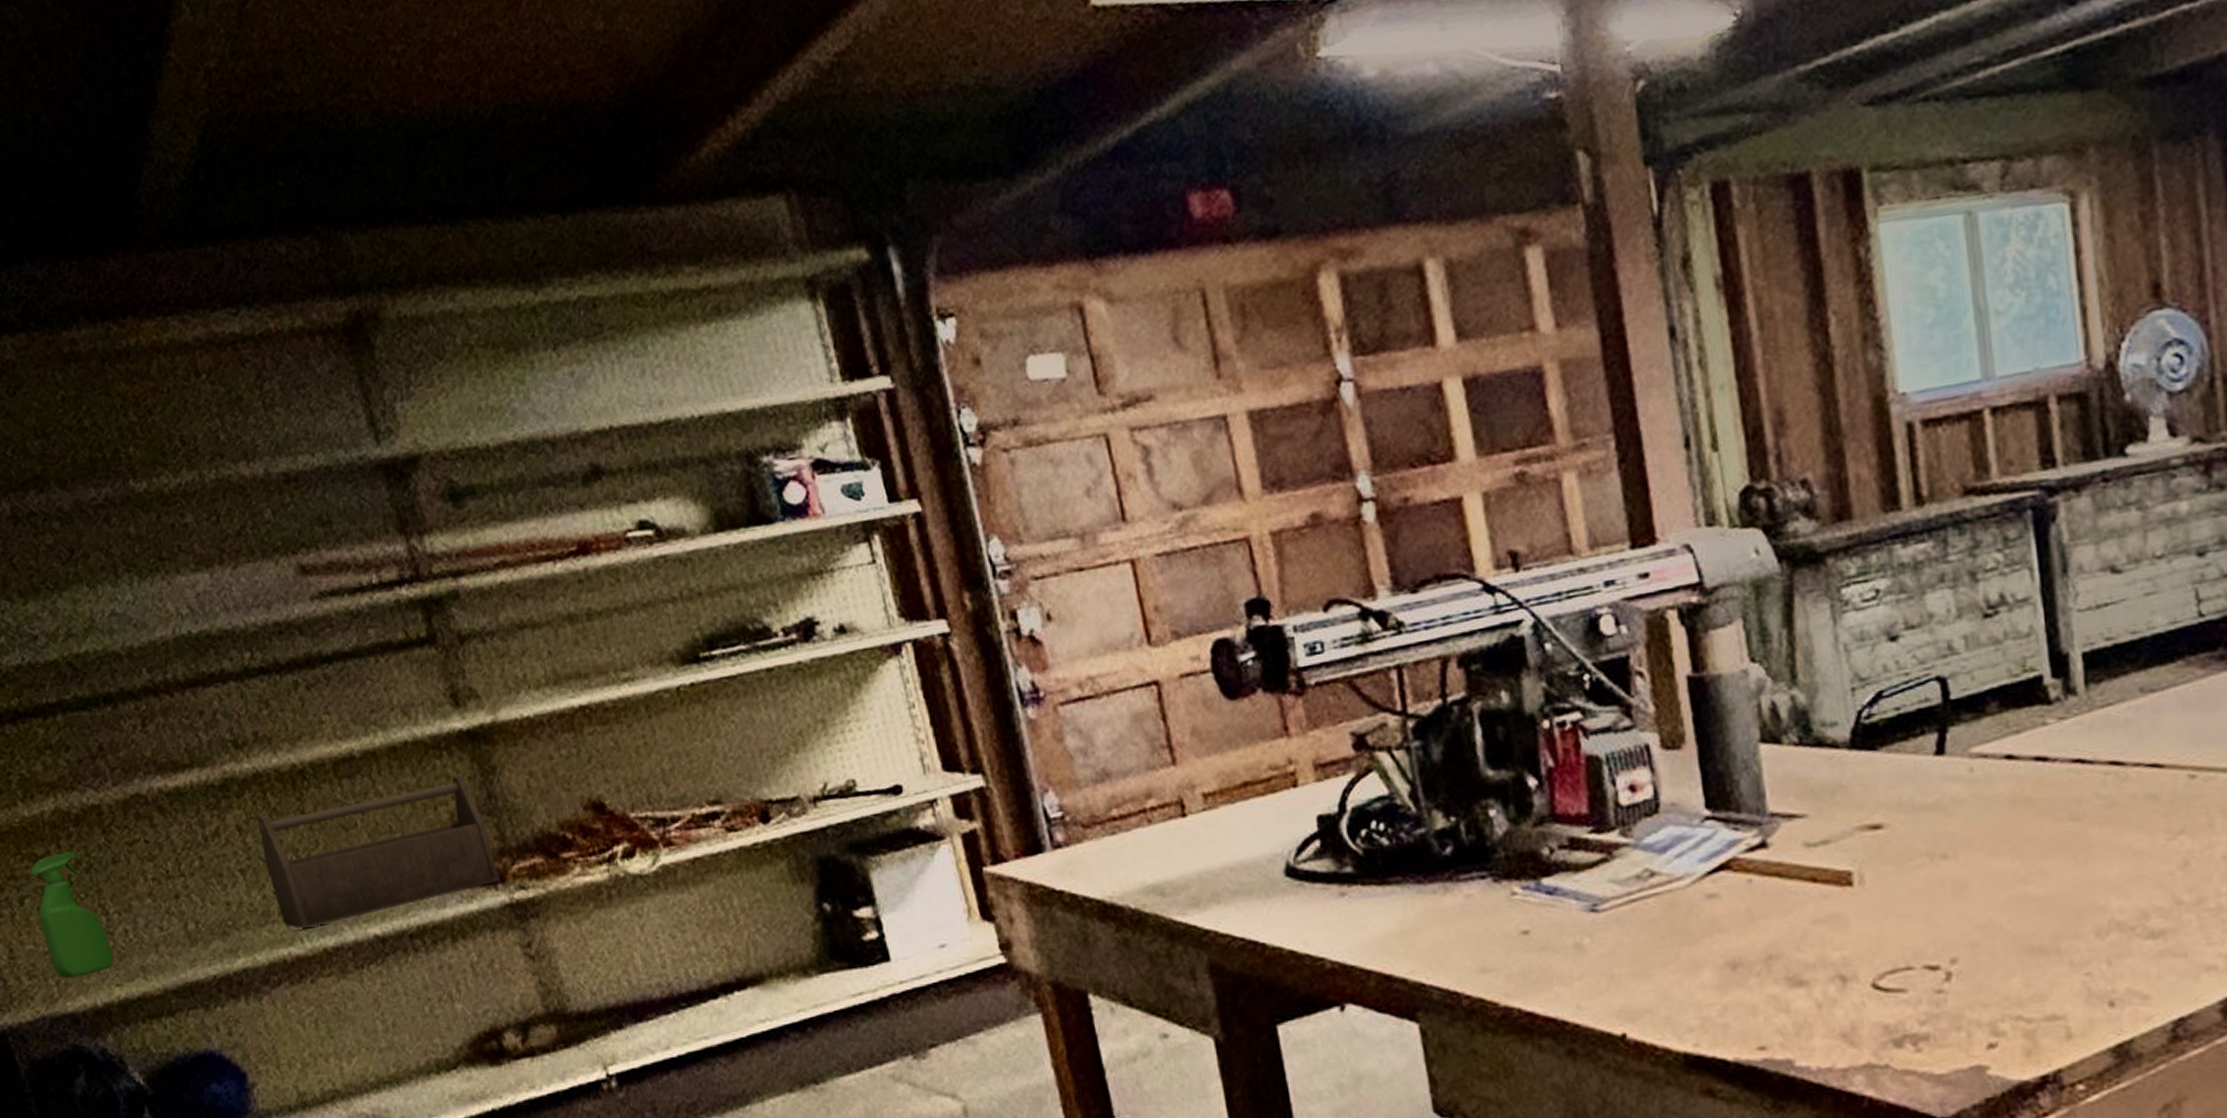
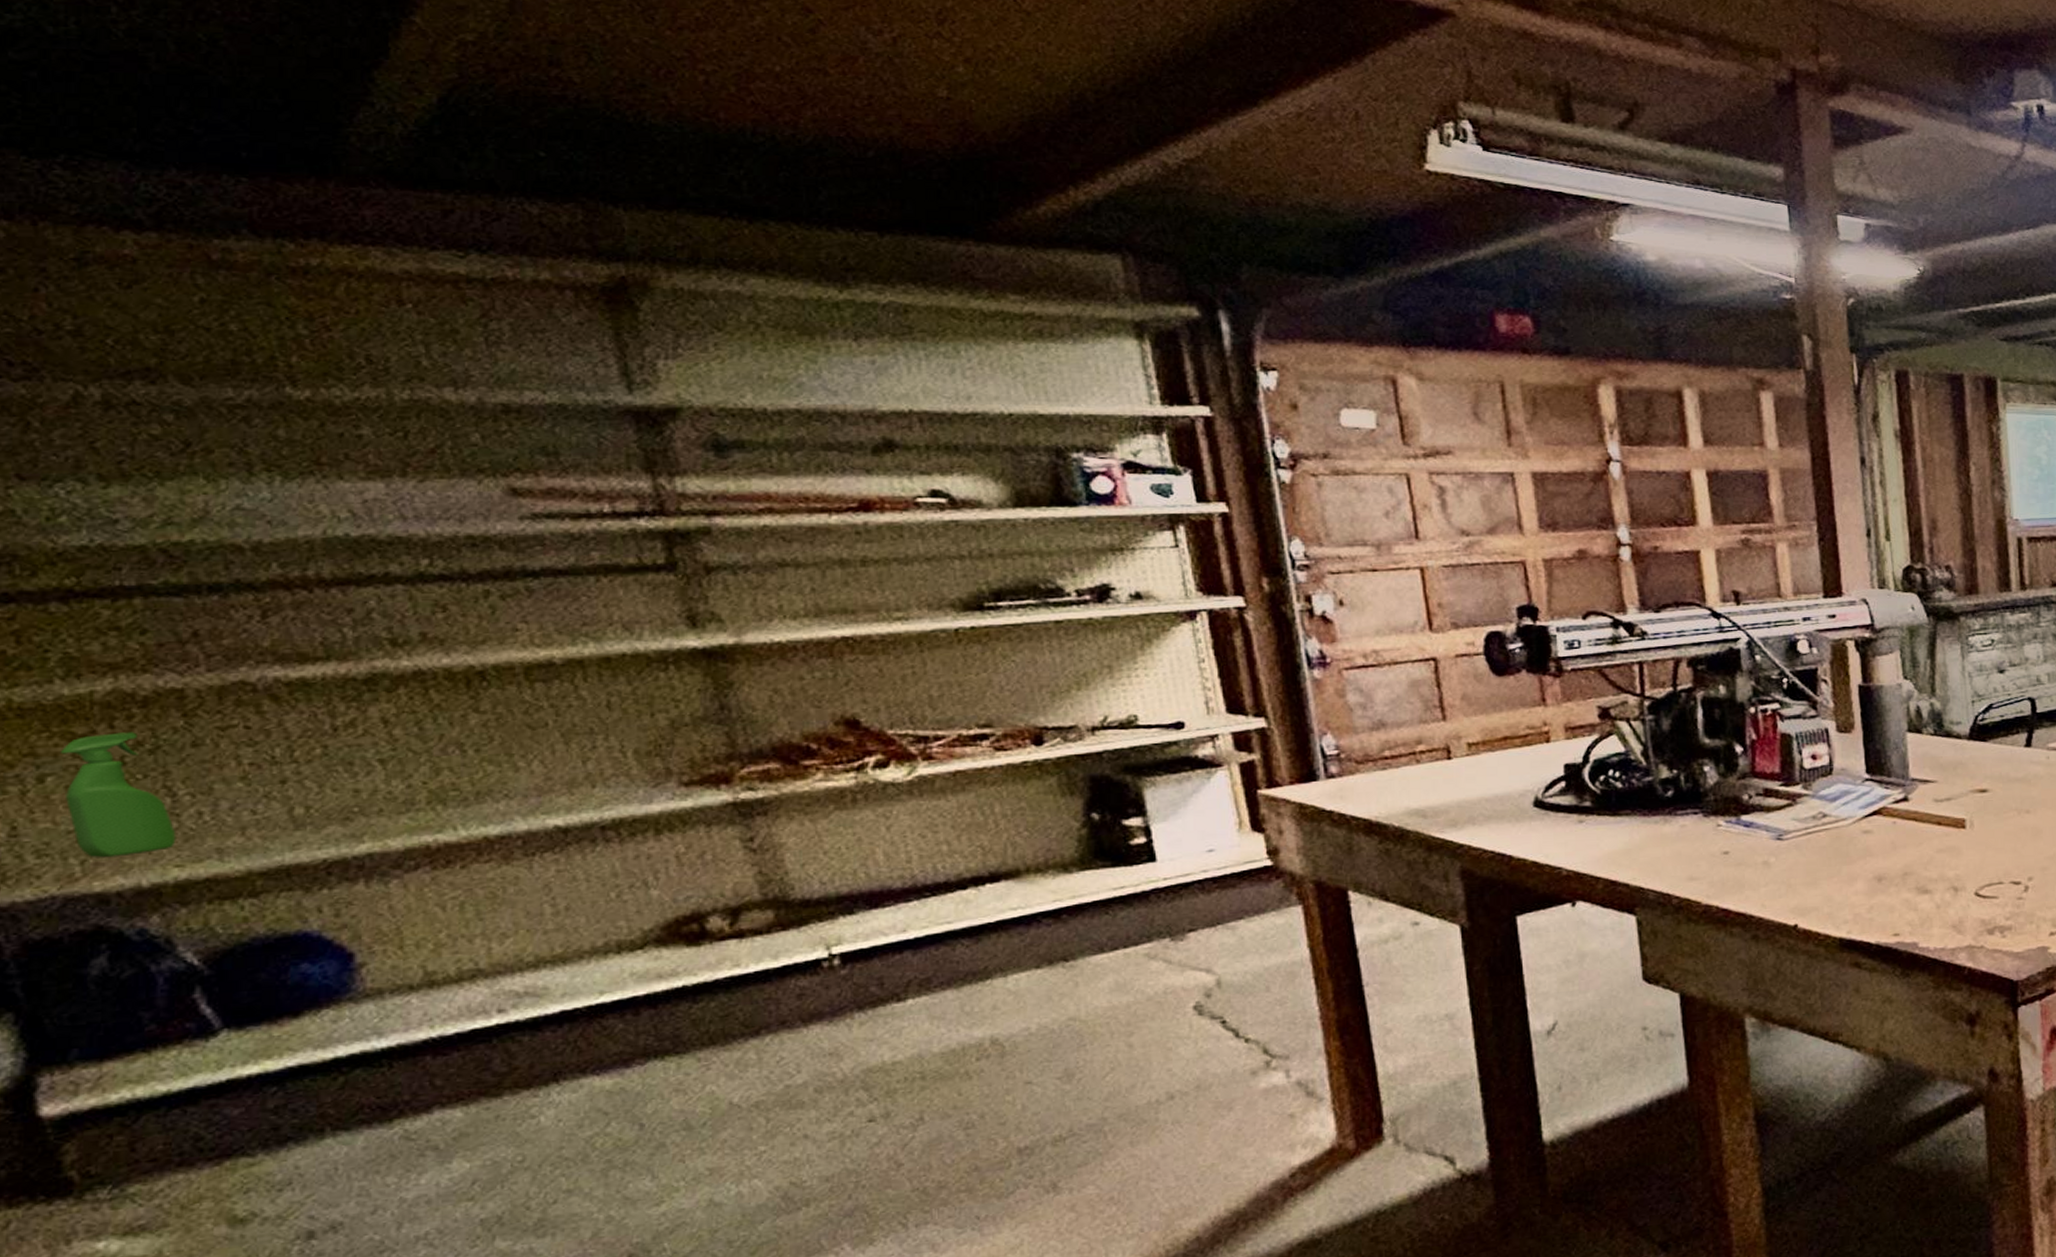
tool box: present [258,775,500,929] -> none [413,687,724,818]

